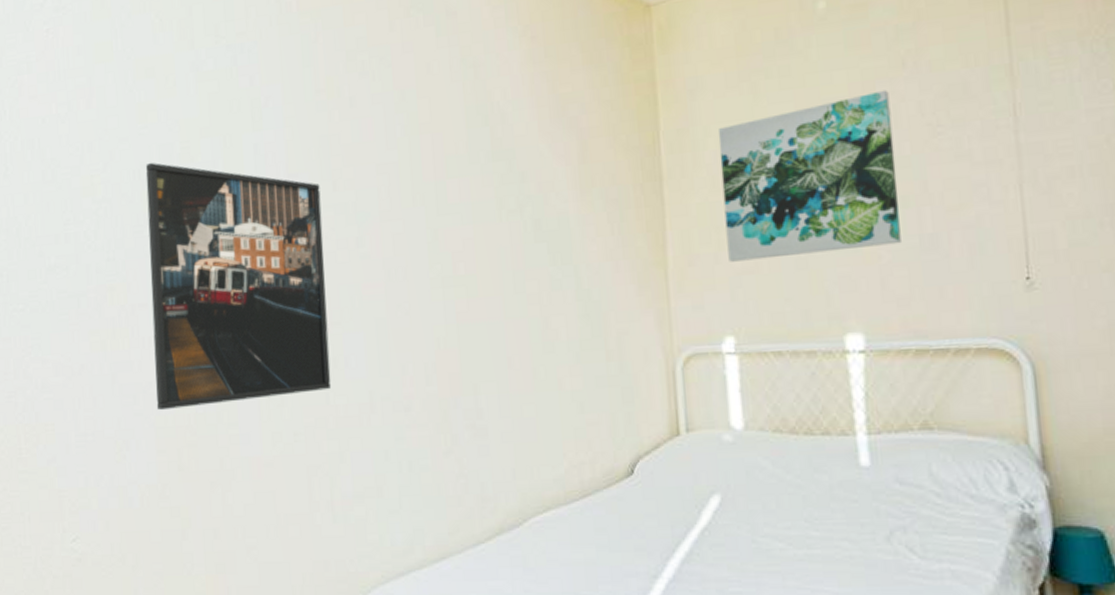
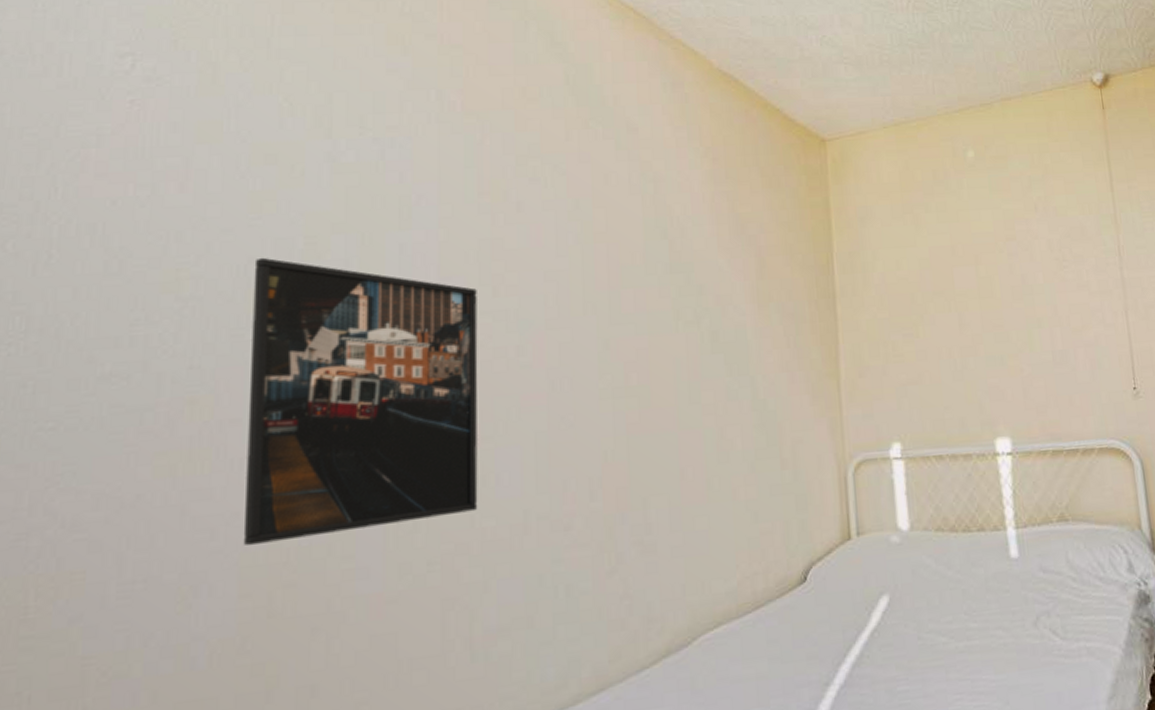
wall art: present [717,89,901,262] -> none [885,228,1038,374]

